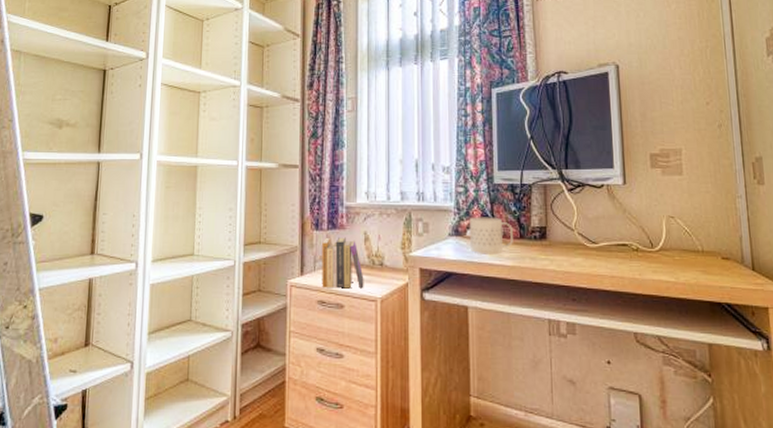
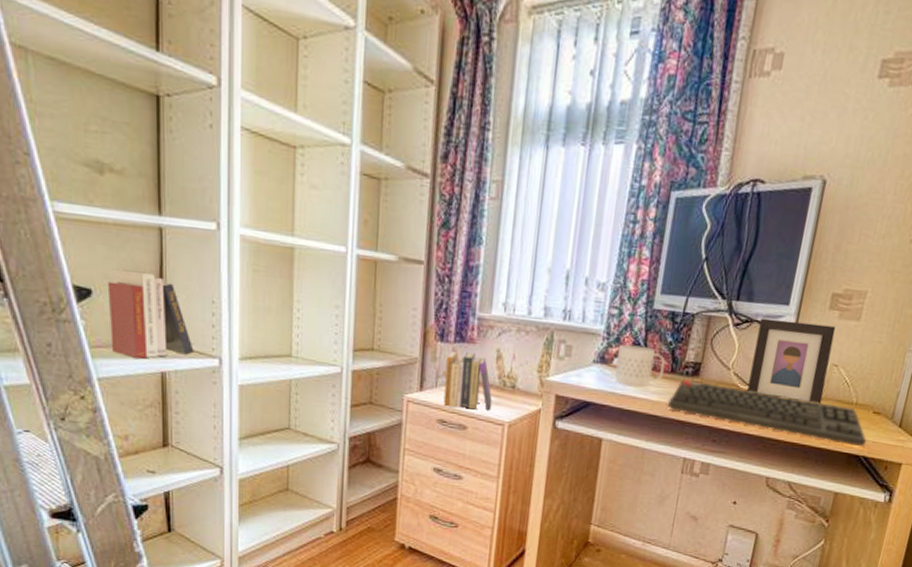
books: none [52,197,117,270] -> present [107,268,194,360]
computer keyboard: none [523,244,724,294] -> present [668,380,866,447]
picture frame: none [591,181,668,255] -> present [747,318,836,404]

